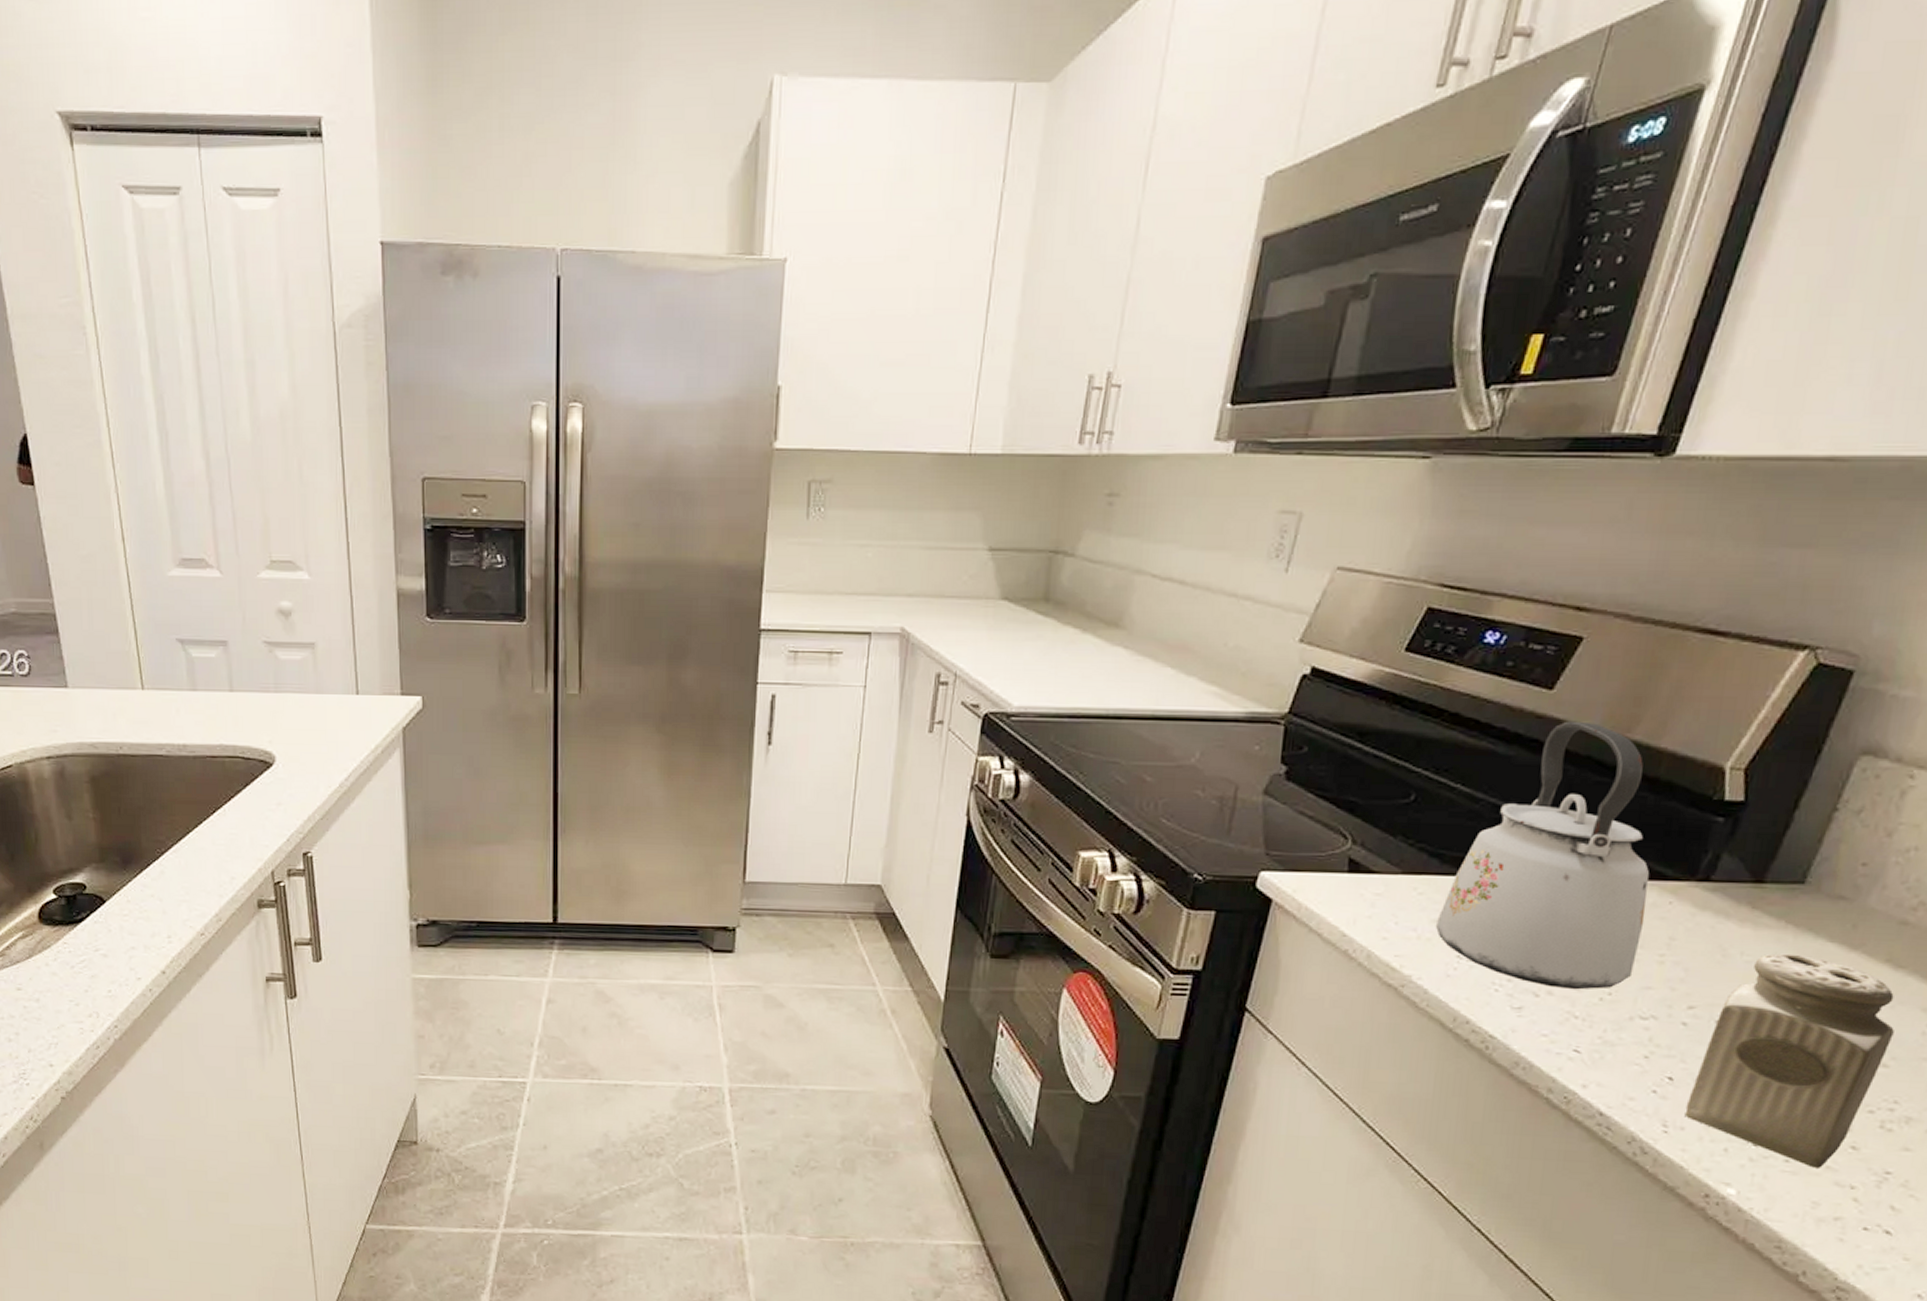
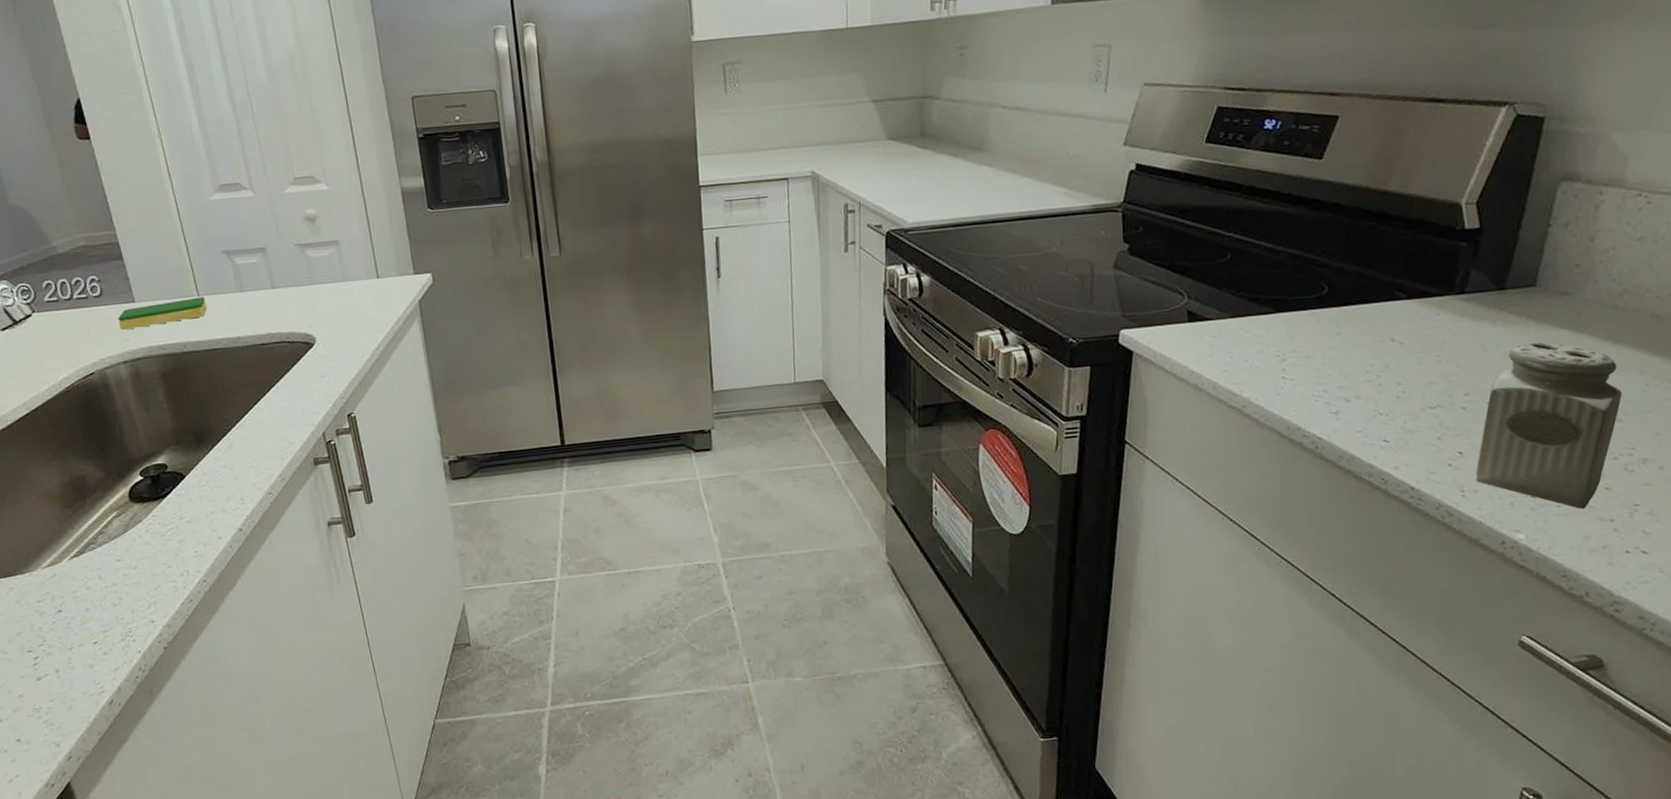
dish sponge: none [46,691,152,720] -> present [118,297,207,331]
kettle: present [1435,721,1649,990] -> none [1262,181,1421,393]

